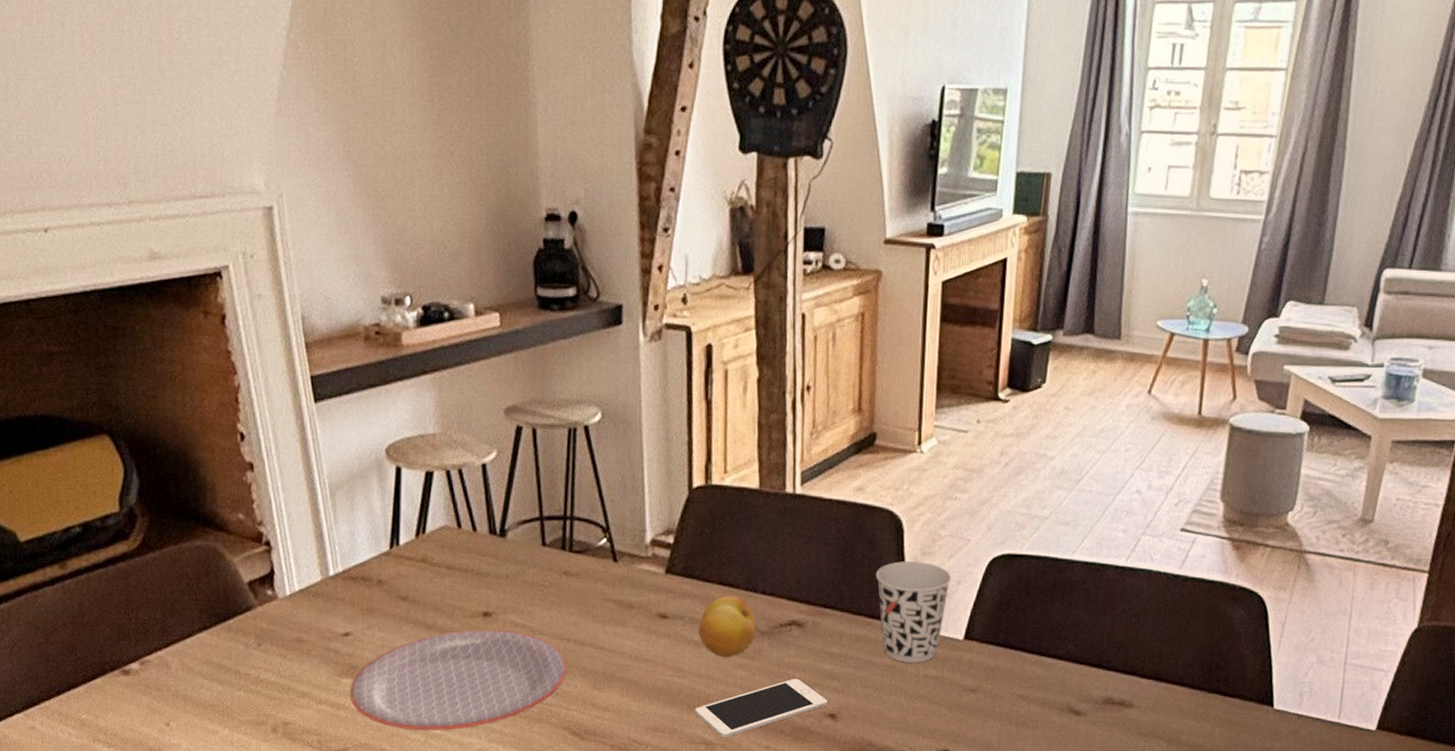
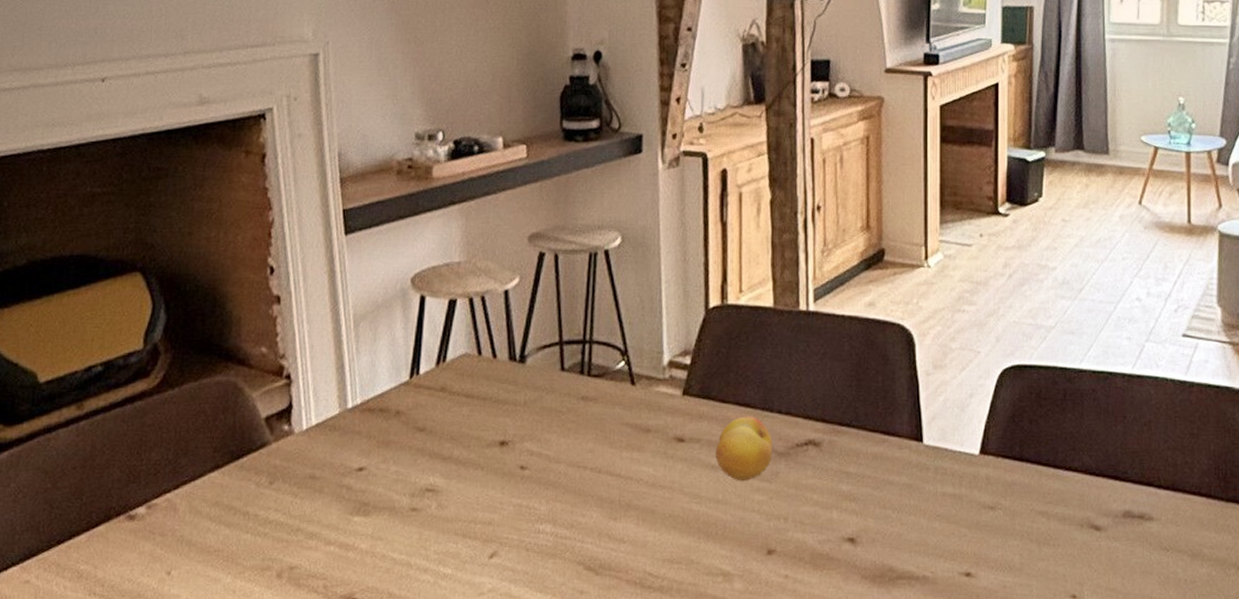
plate: present [349,629,567,731] -> none [359,459,583,571]
cell phone: present [695,678,828,738] -> none [712,501,846,568]
cup: present [875,561,952,663] -> none [889,375,964,480]

